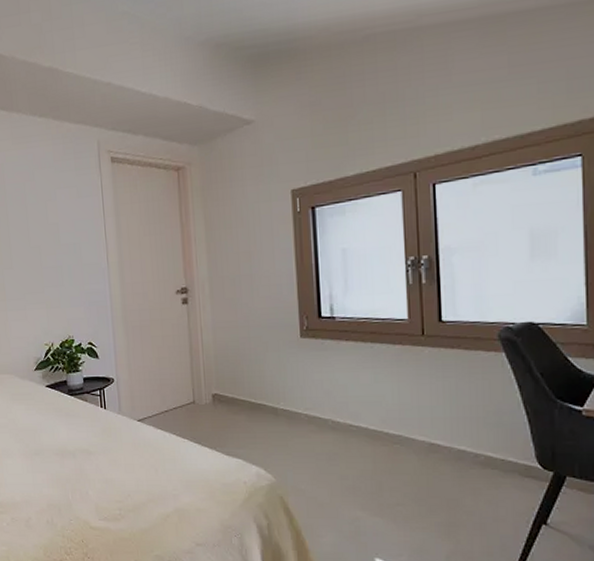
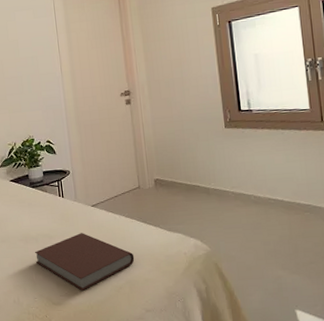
book: none [71,450,186,516] -> present [34,233,135,291]

